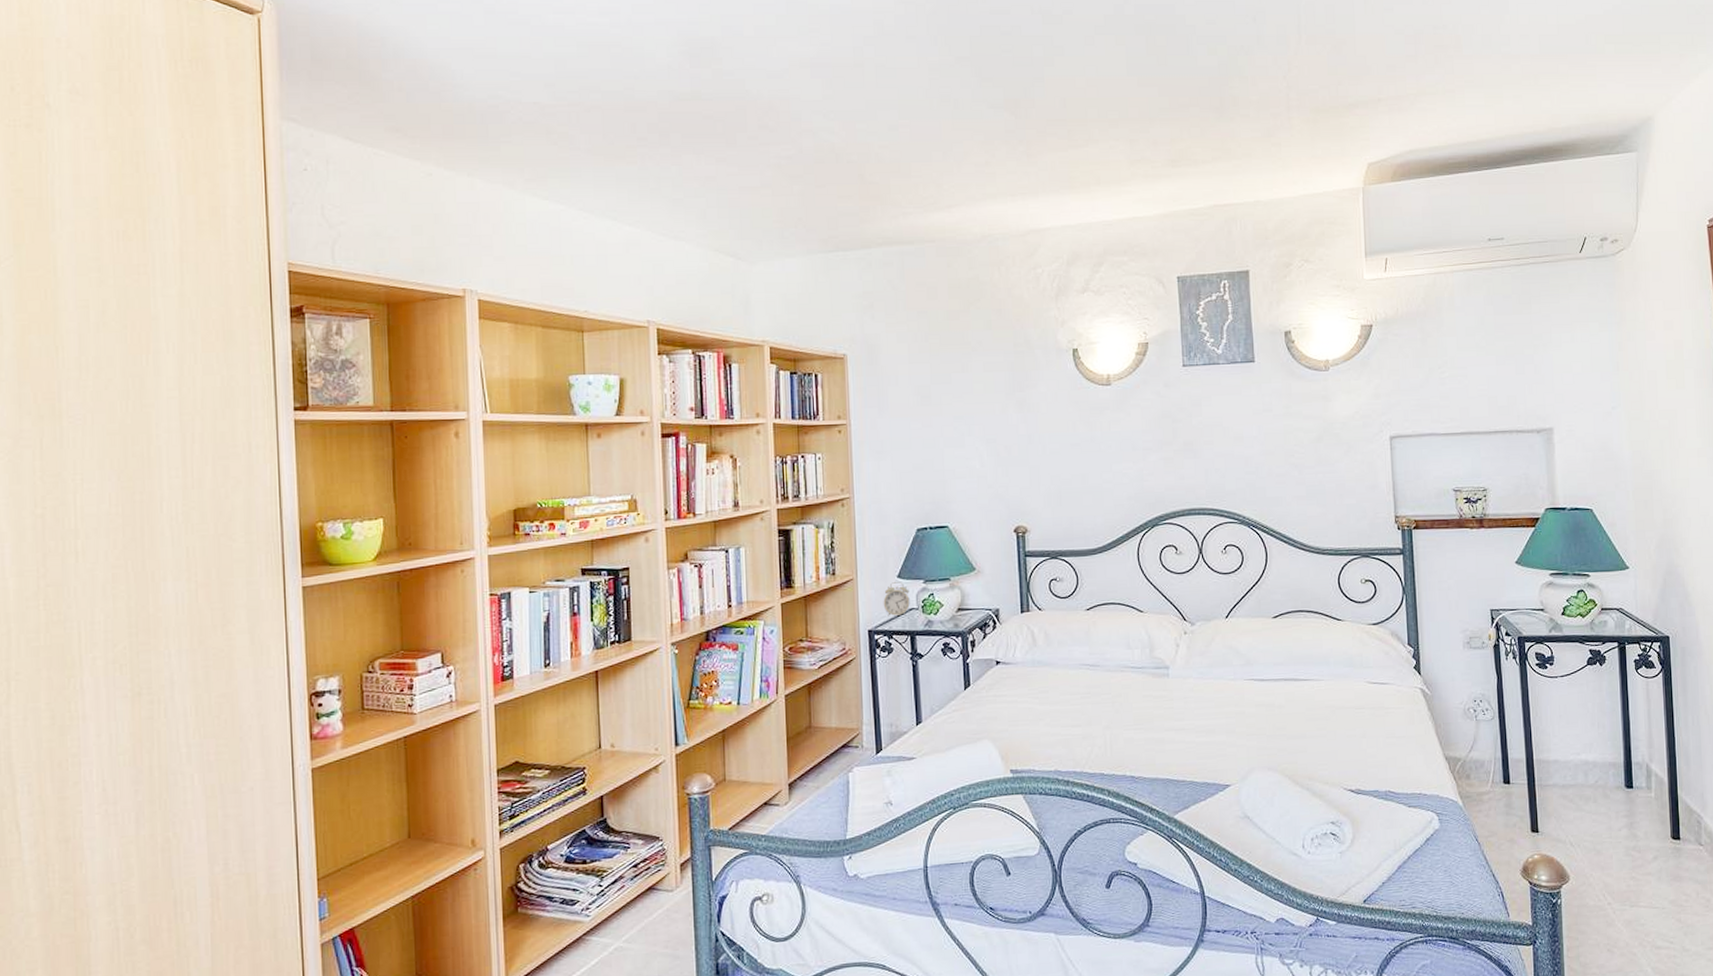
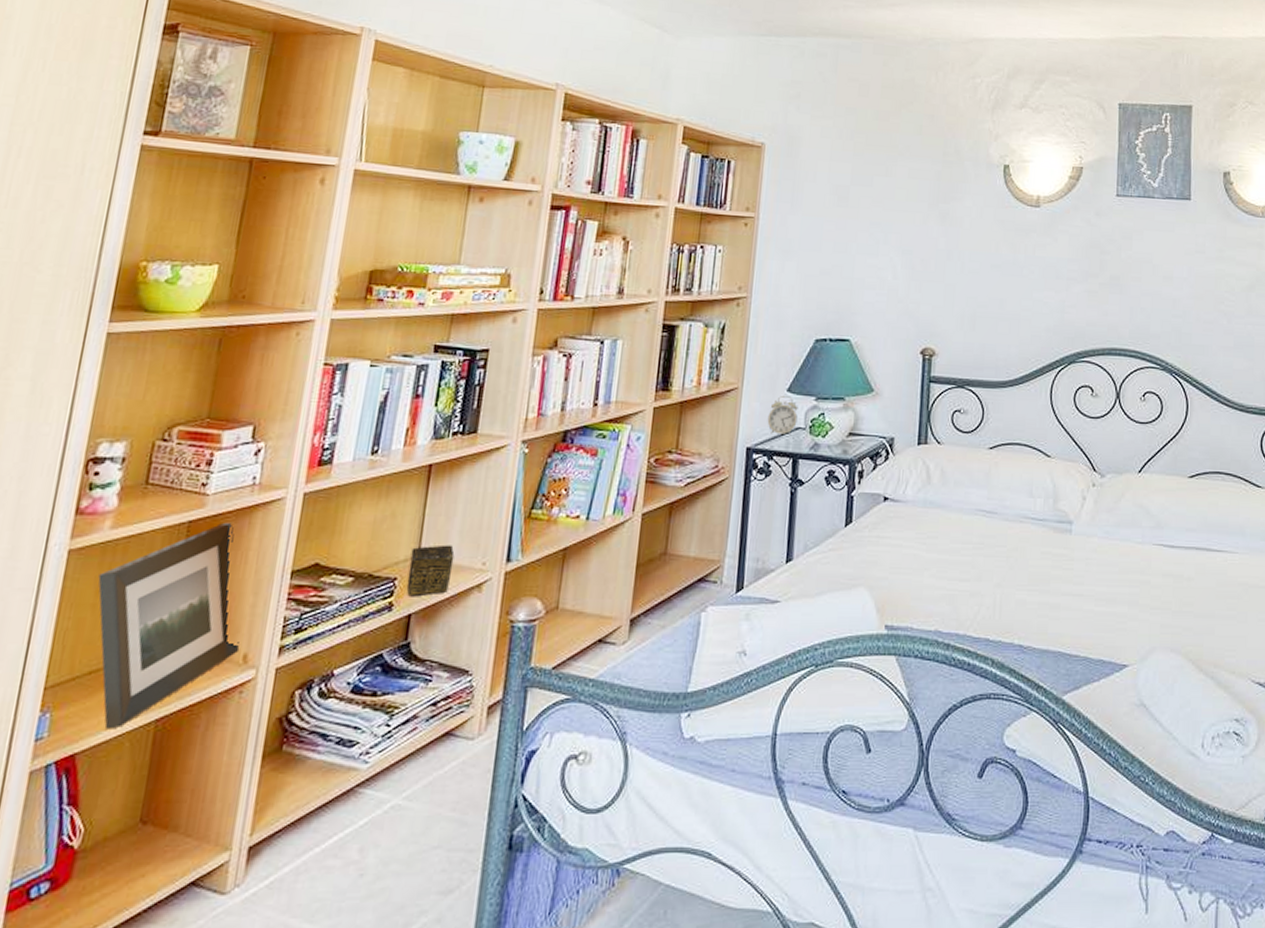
picture frame: none [340,734,468,907] -> present [98,522,240,729]
decorative box: none [593,736,631,782] -> present [406,544,455,597]

